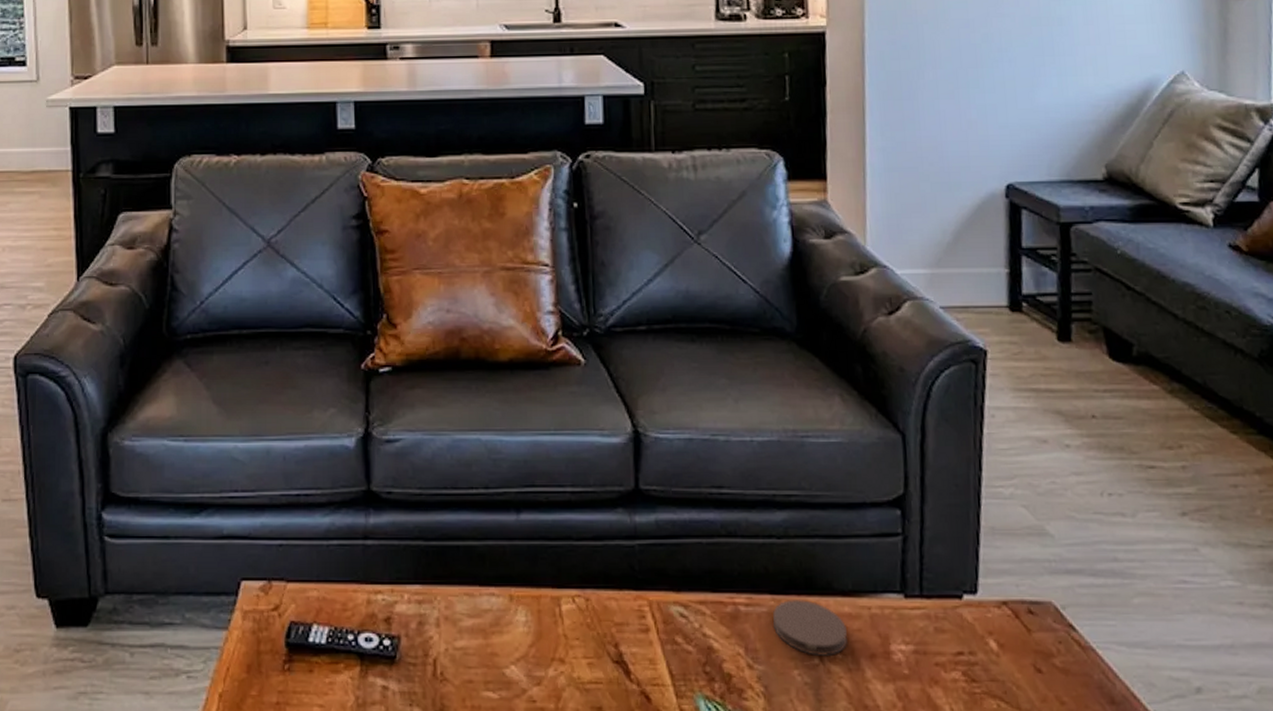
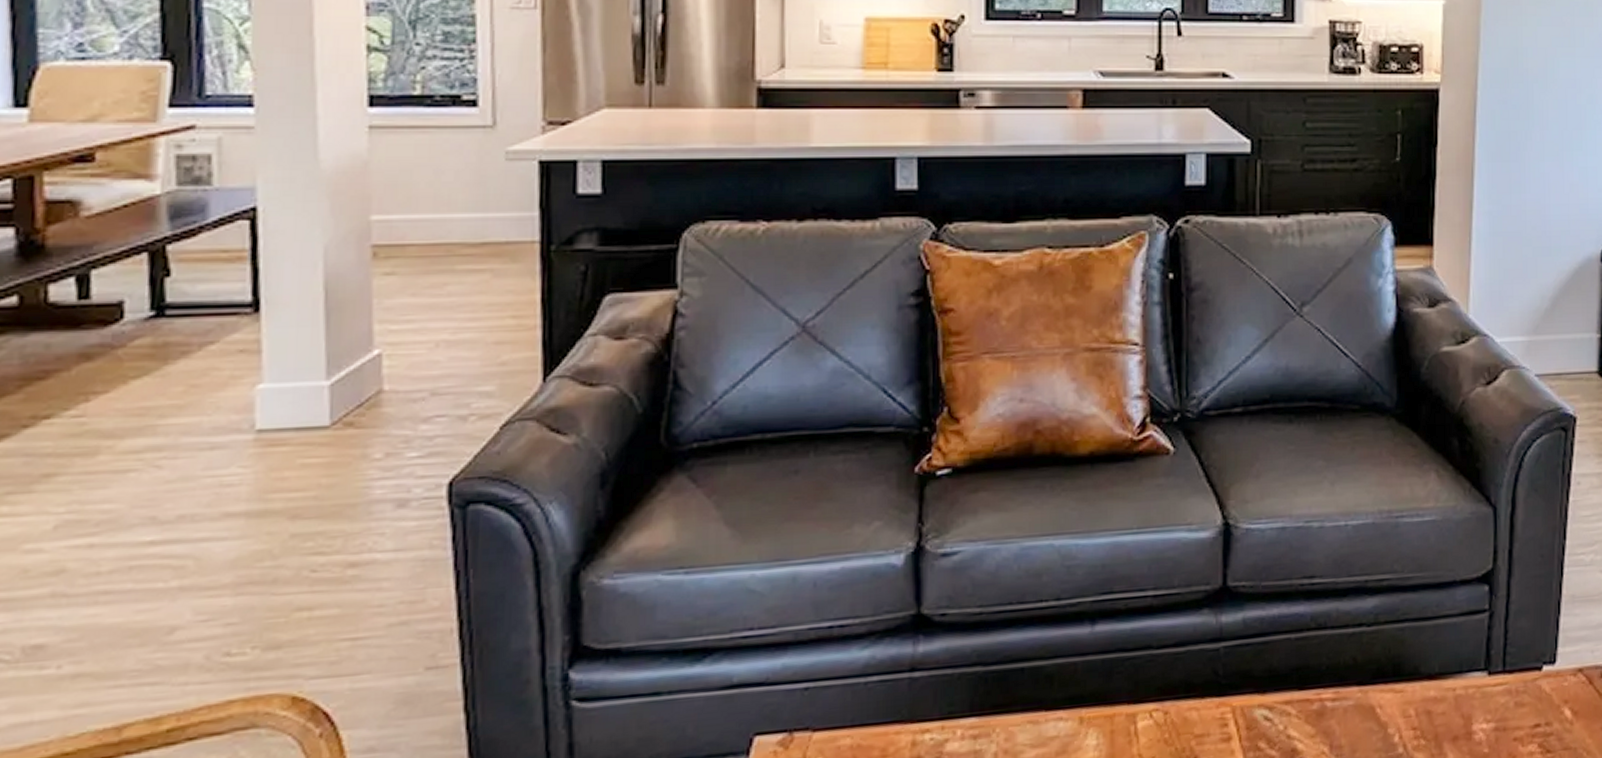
coaster: present [773,599,847,657] -> none [1360,687,1431,745]

